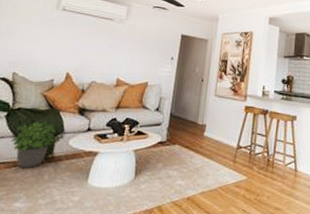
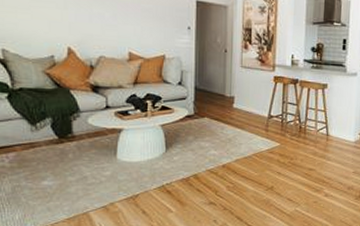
potted plant: present [11,121,59,169] -> none [21,101,75,149]

